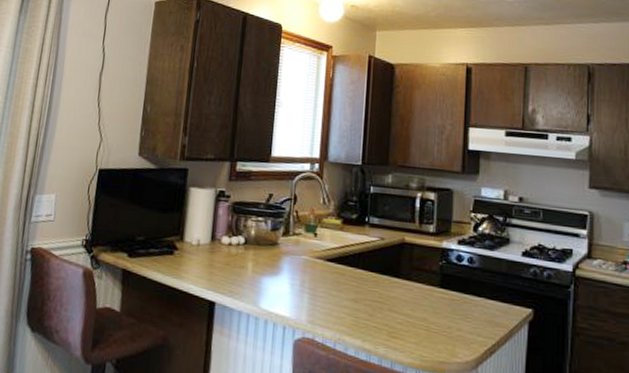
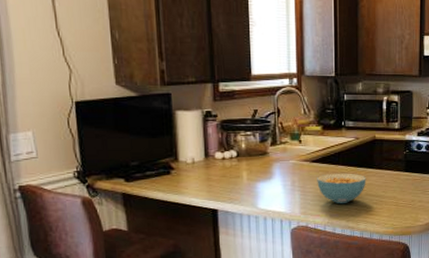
cereal bowl: none [330,277,391,318] -> present [317,173,366,204]

